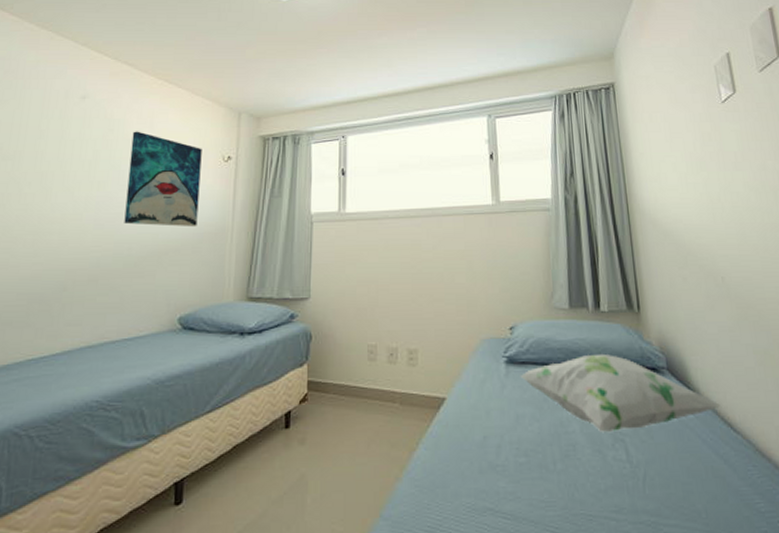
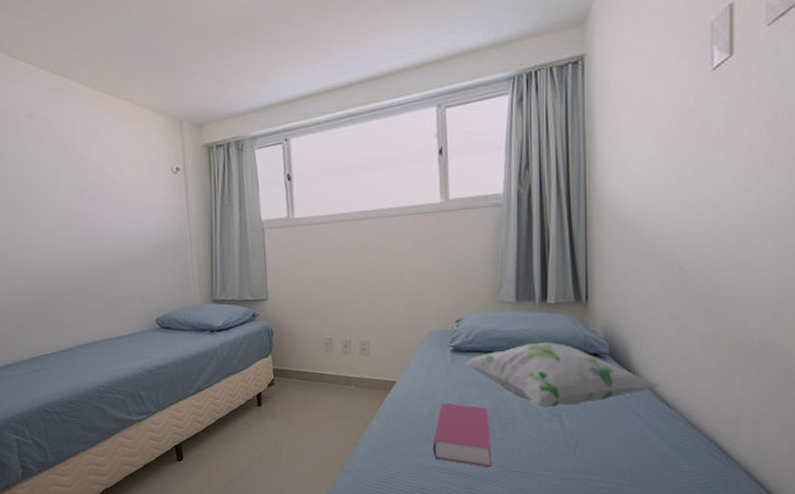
wall art: present [124,131,202,227] -> none [83,147,158,239]
book: none [486,425,554,509] -> present [432,403,491,467]

